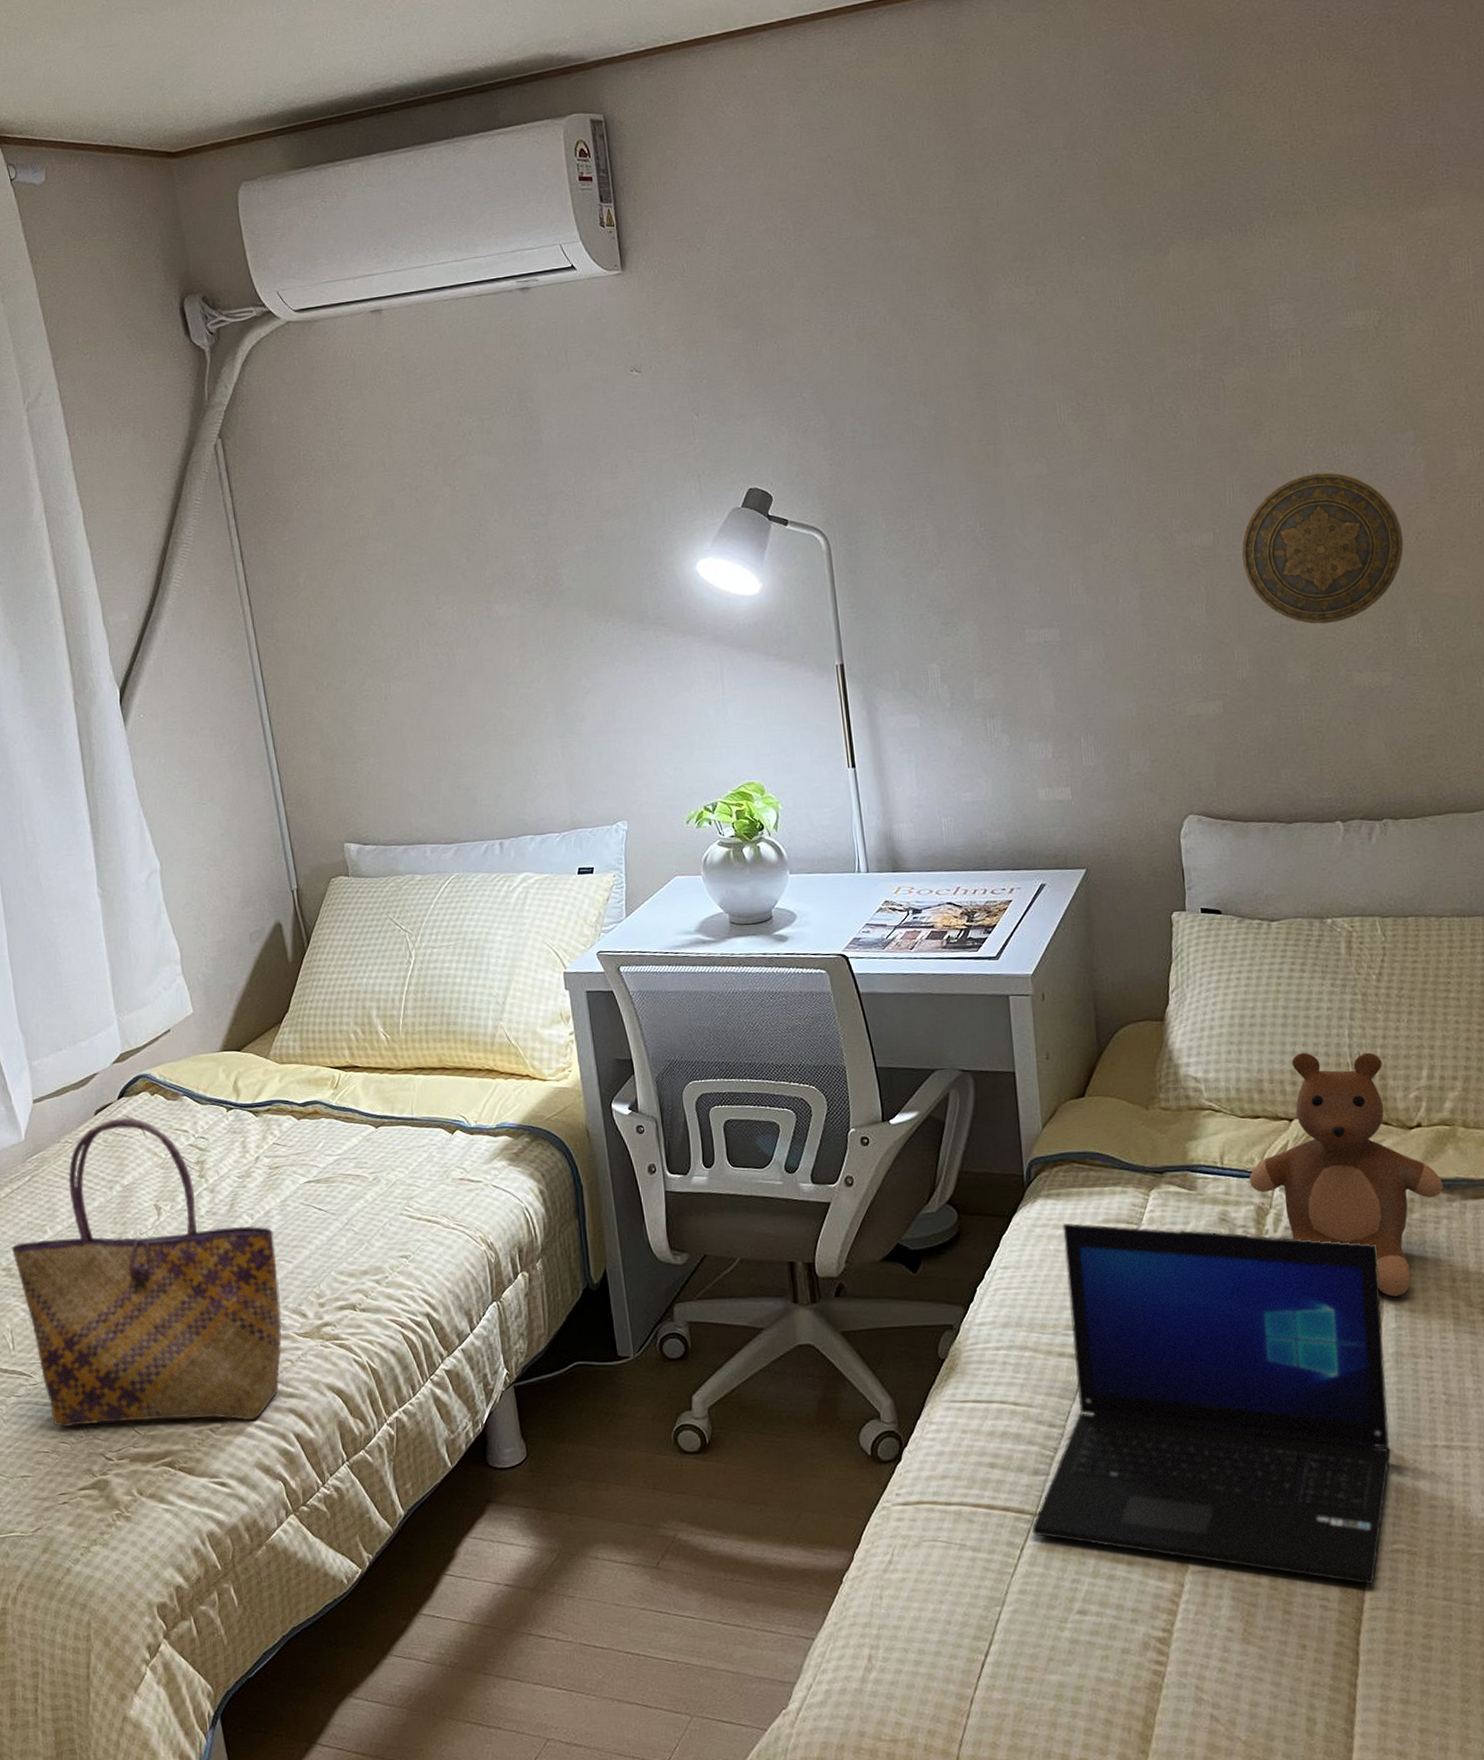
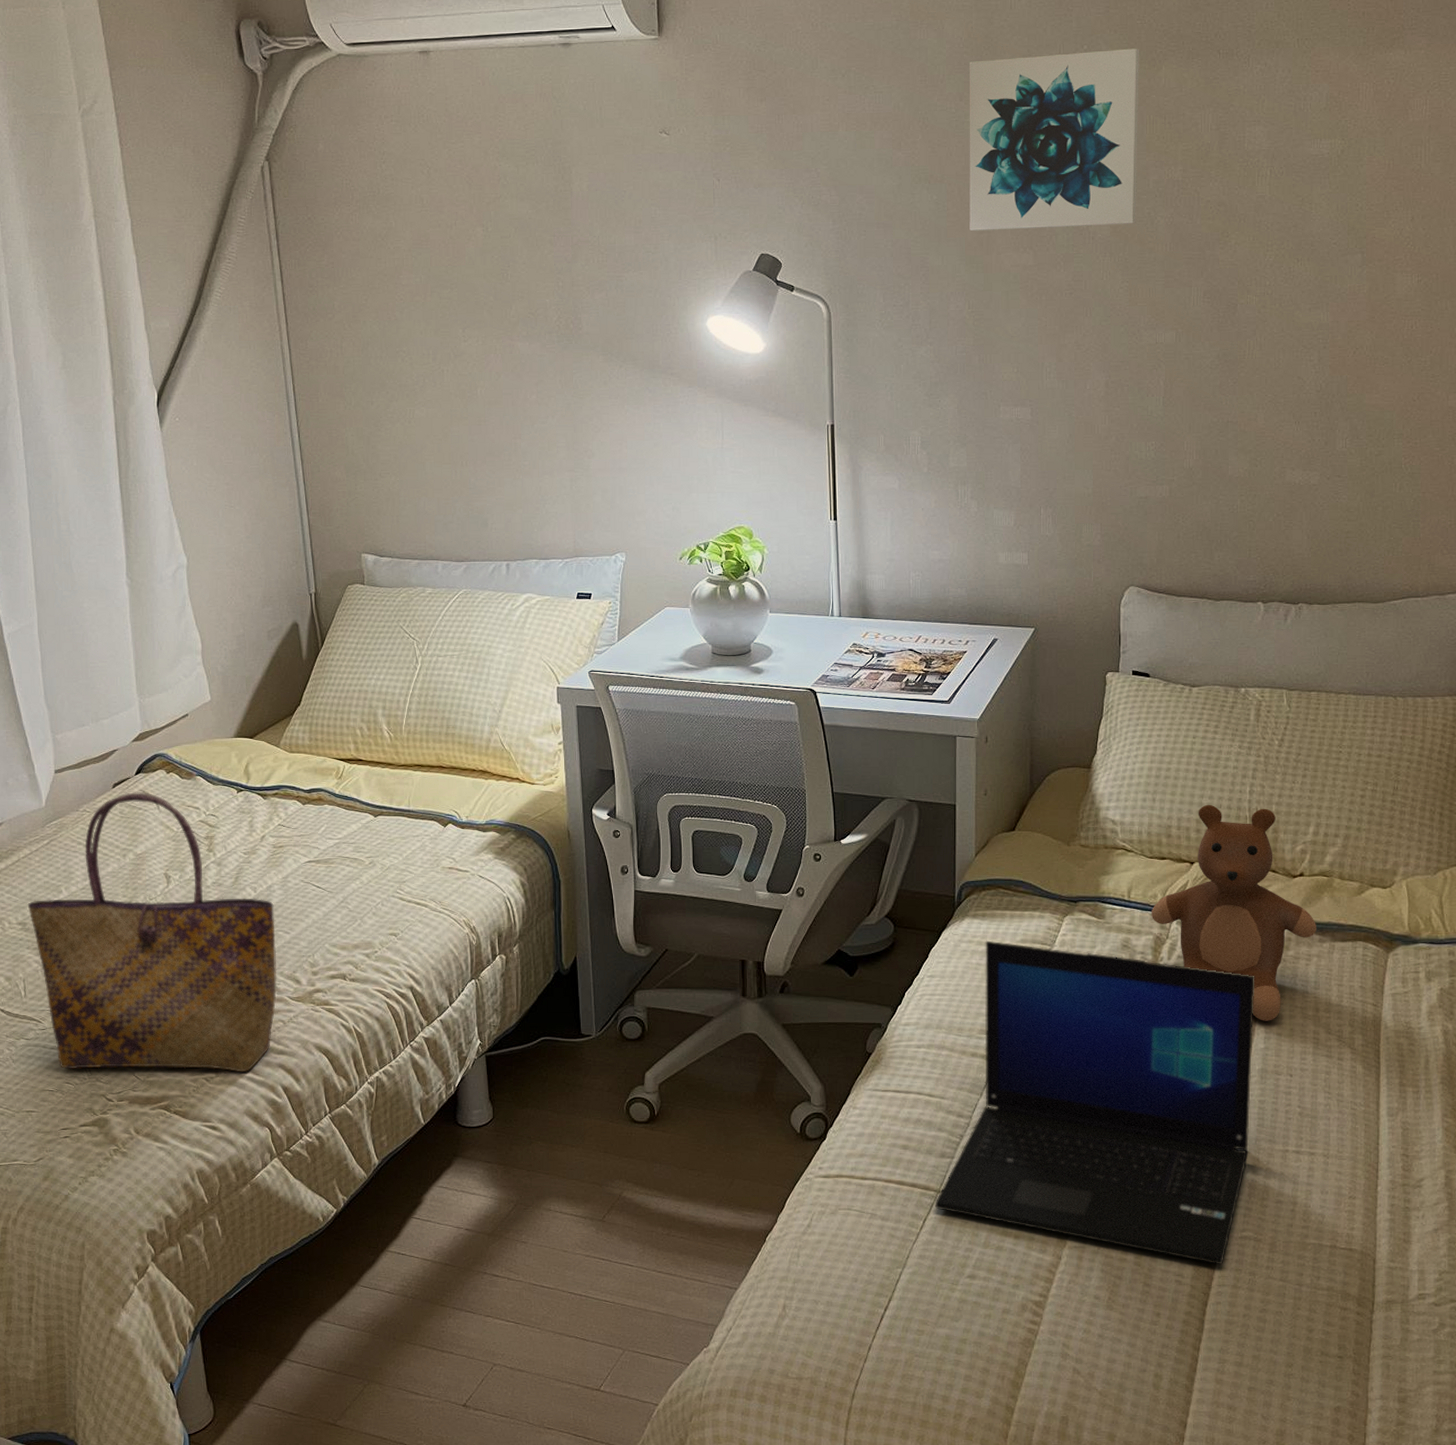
wall art: none [958,234,1157,444] -> present [969,48,1140,231]
decorative plate: present [1241,472,1404,624] -> none [1199,286,1343,423]

